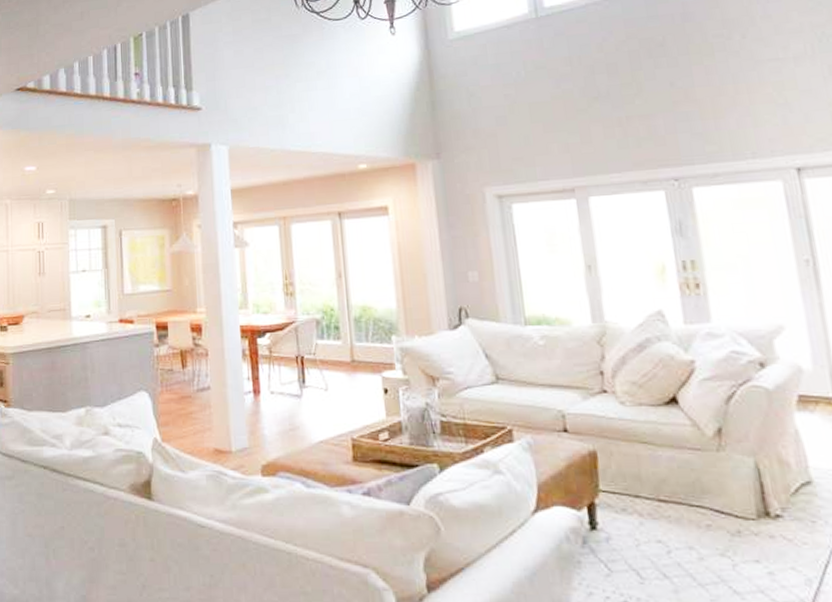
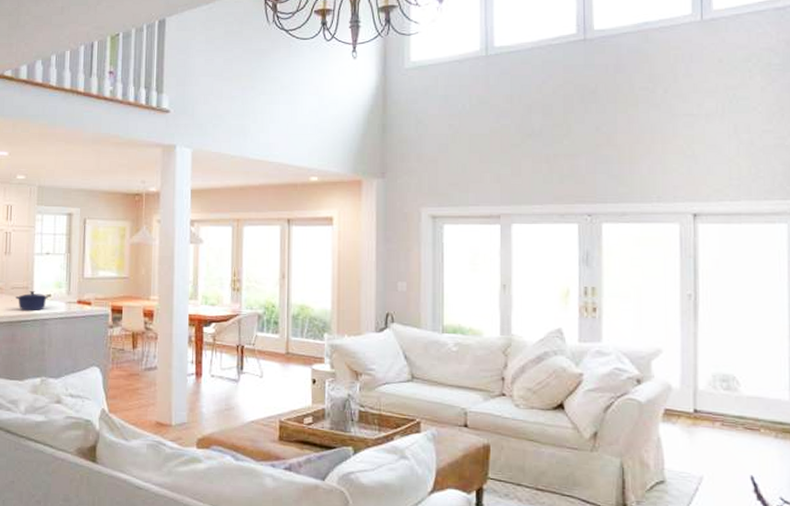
cooking pot: none [53,312,88,335] -> present [16,290,48,311]

